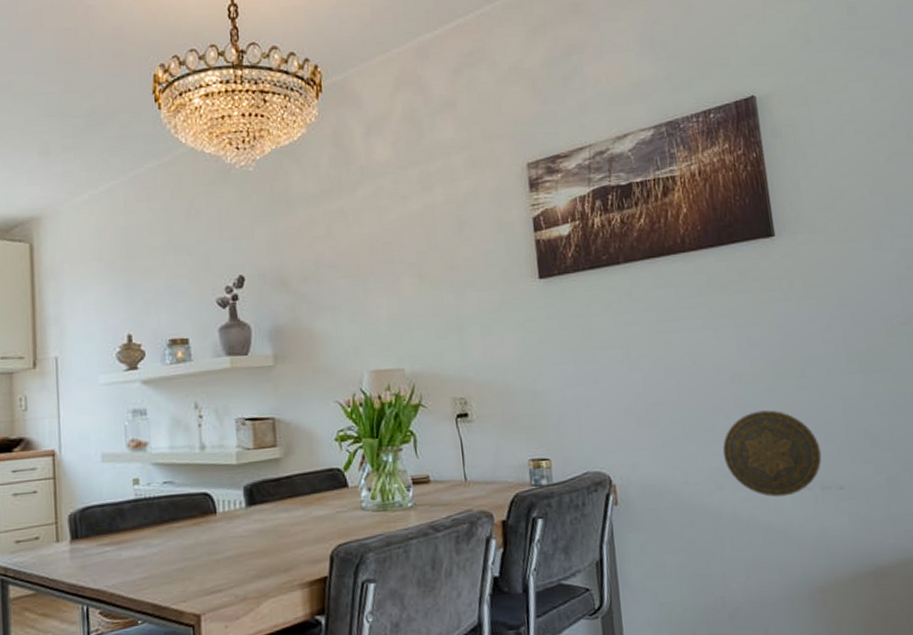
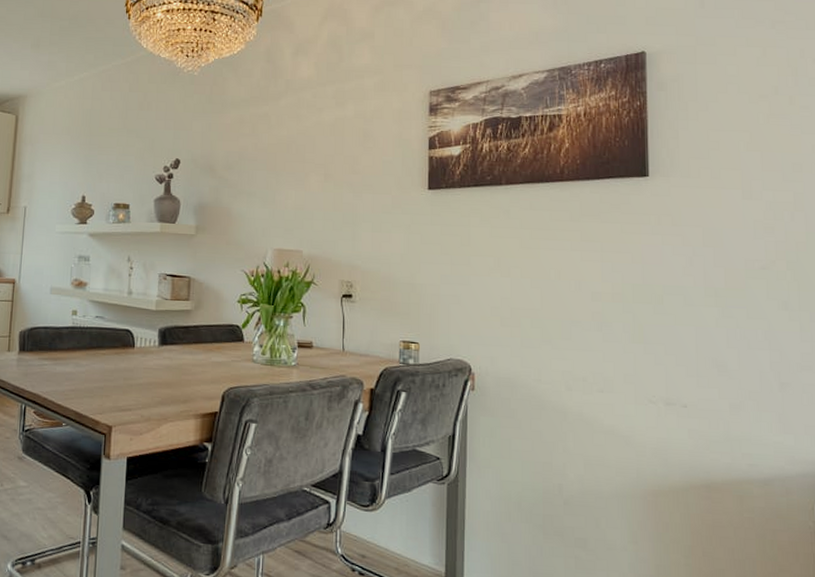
decorative plate: present [722,410,822,497] -> none [576,327,669,406]

